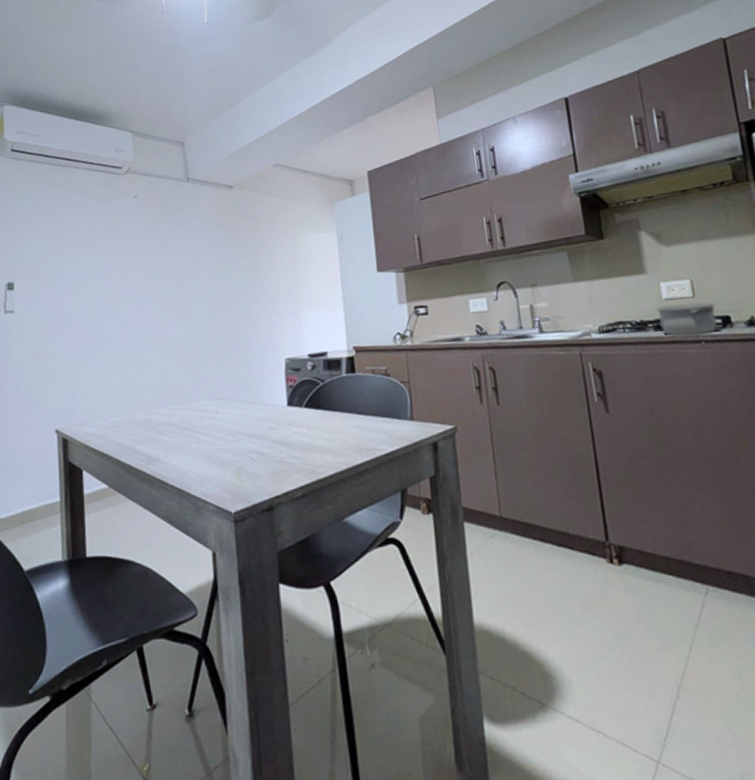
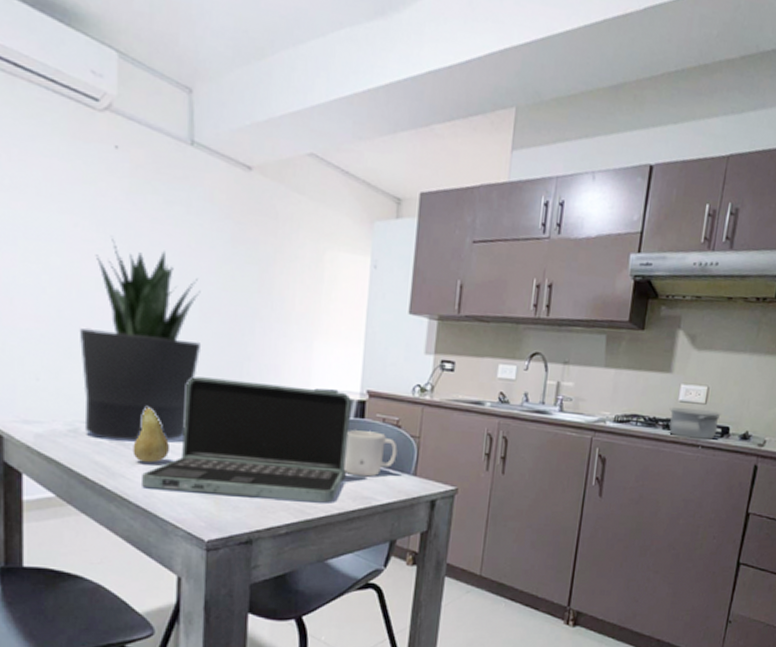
planter: none [118,264,210,429] -> present [79,239,201,442]
fruit: none [165,395,195,446] -> present [132,407,171,463]
laptop: none [174,352,349,469] -> present [140,377,352,503]
mug: none [342,383,392,429] -> present [343,430,398,477]

